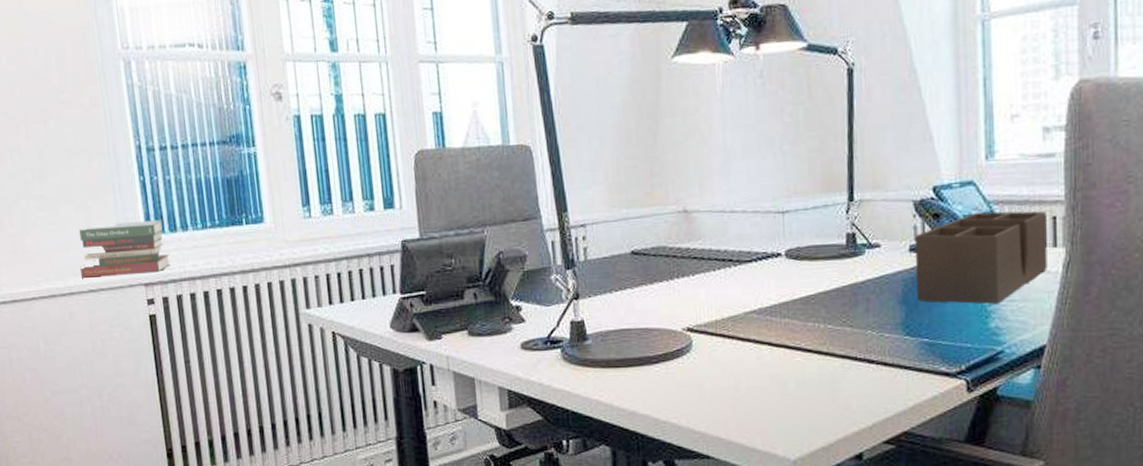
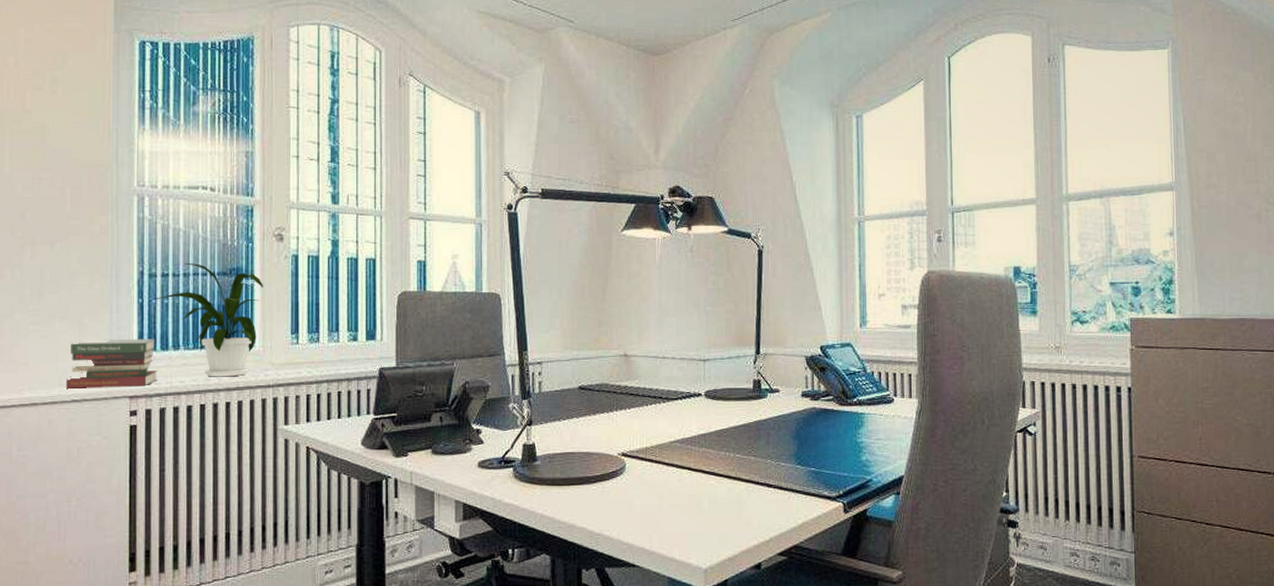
house plant: none [154,132,268,259] -> present [152,262,264,377]
desk organizer: present [914,211,1047,305] -> none [805,368,905,442]

